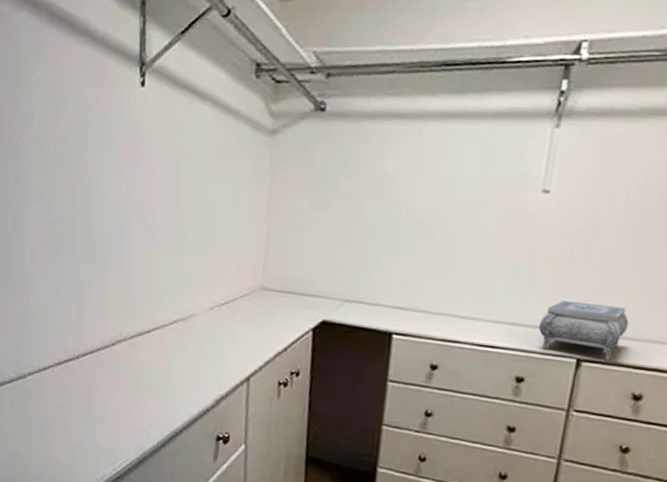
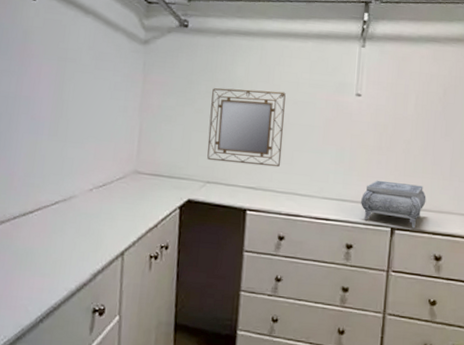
home mirror: none [346,186,448,284] -> present [207,88,286,168]

